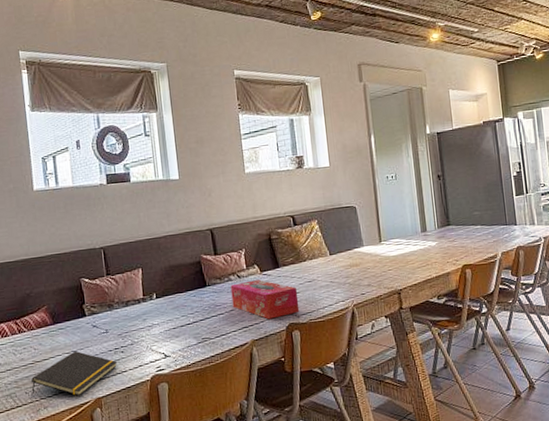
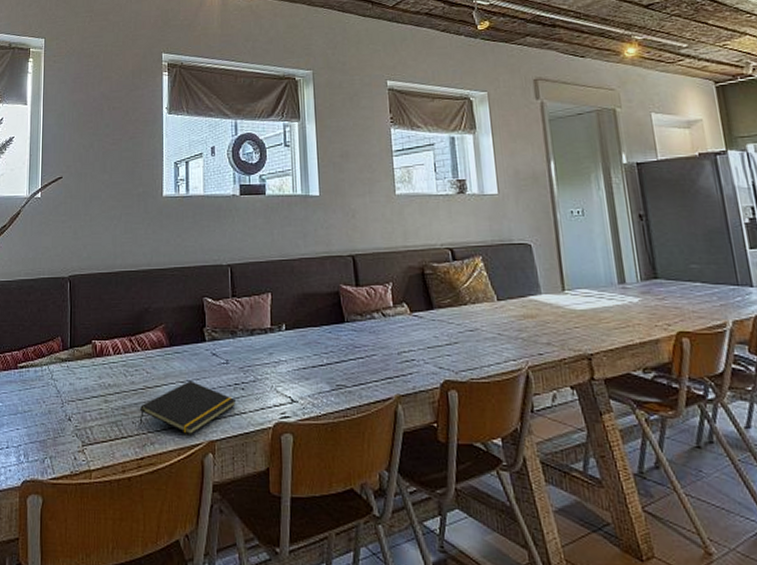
tissue box: present [230,279,300,319] -> none [373,321,458,372]

